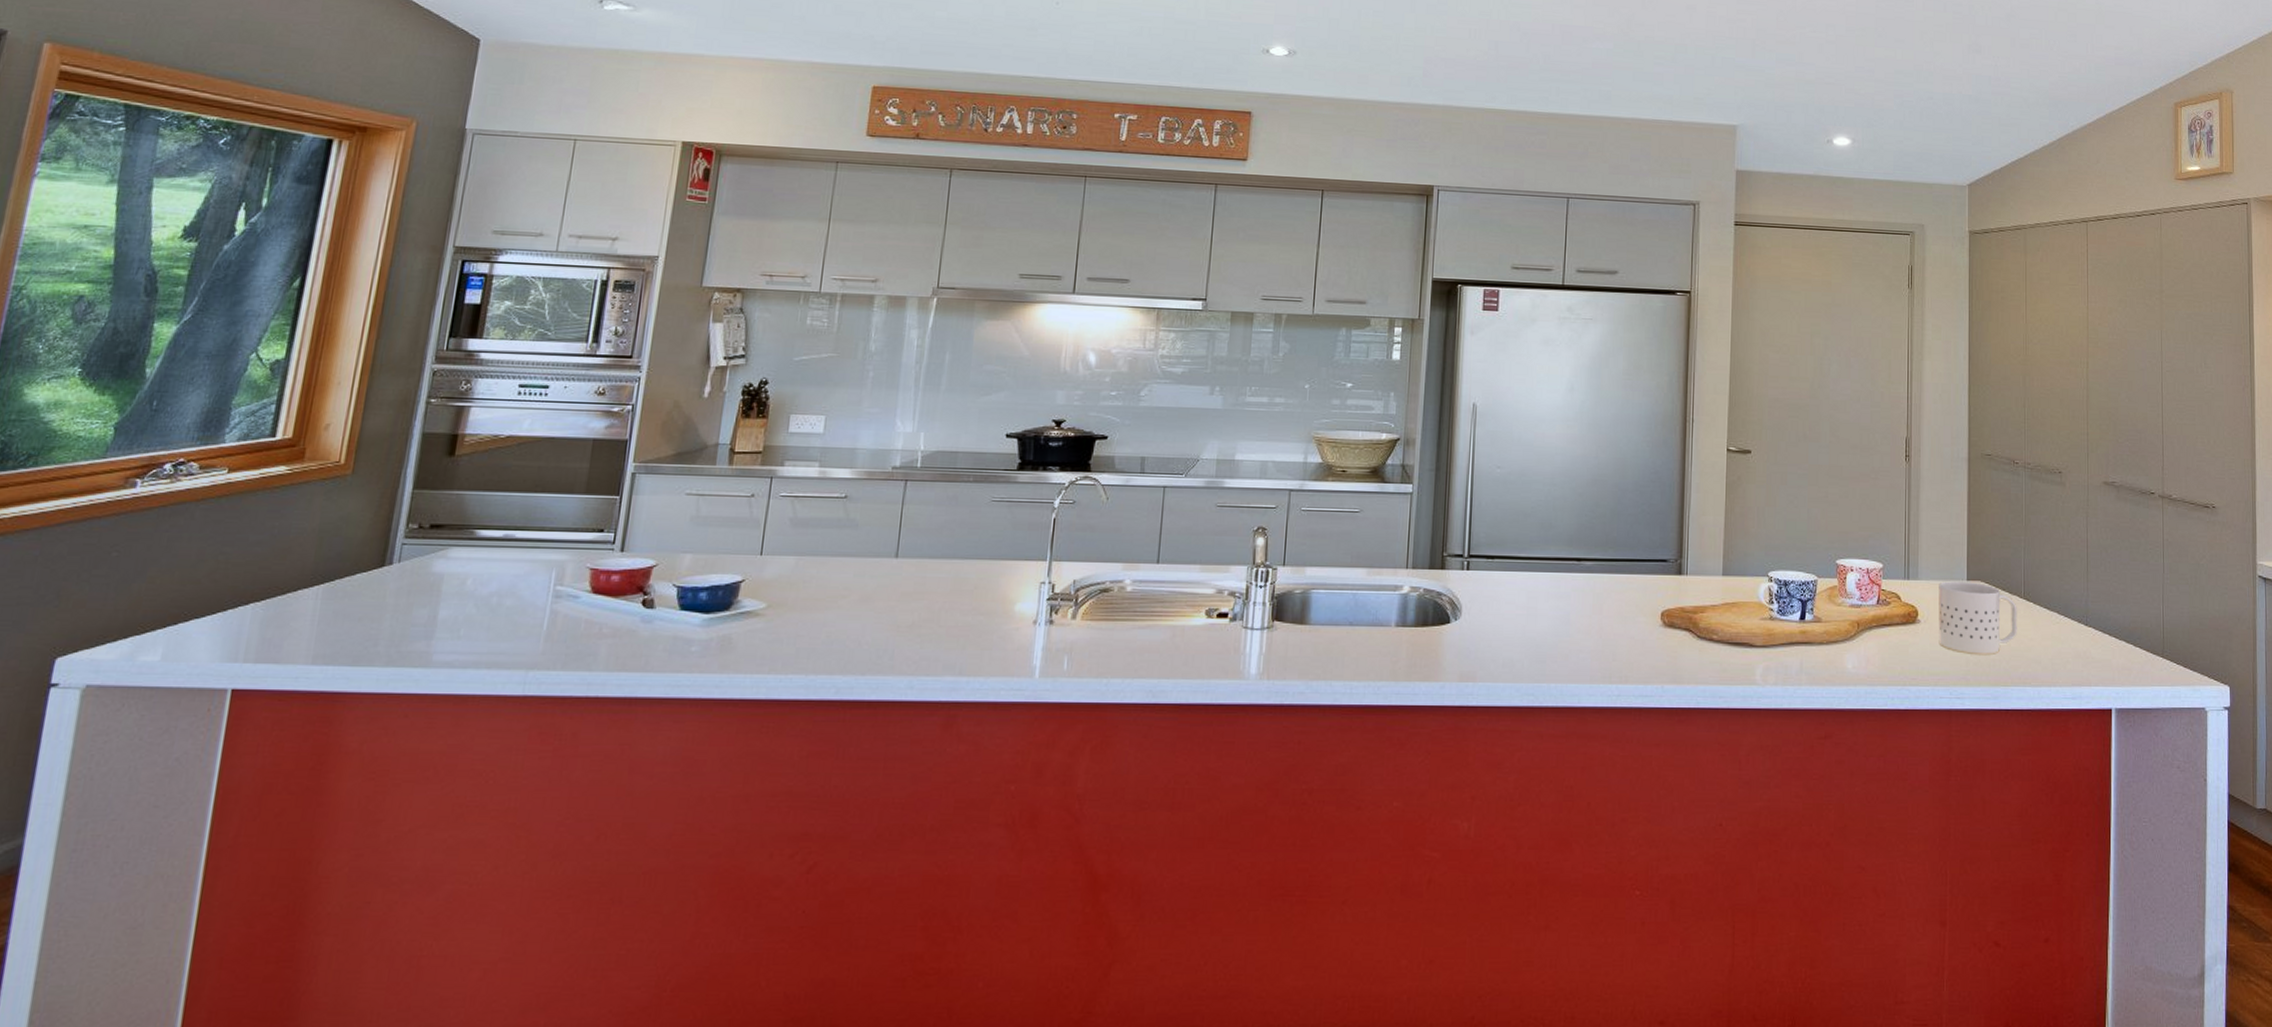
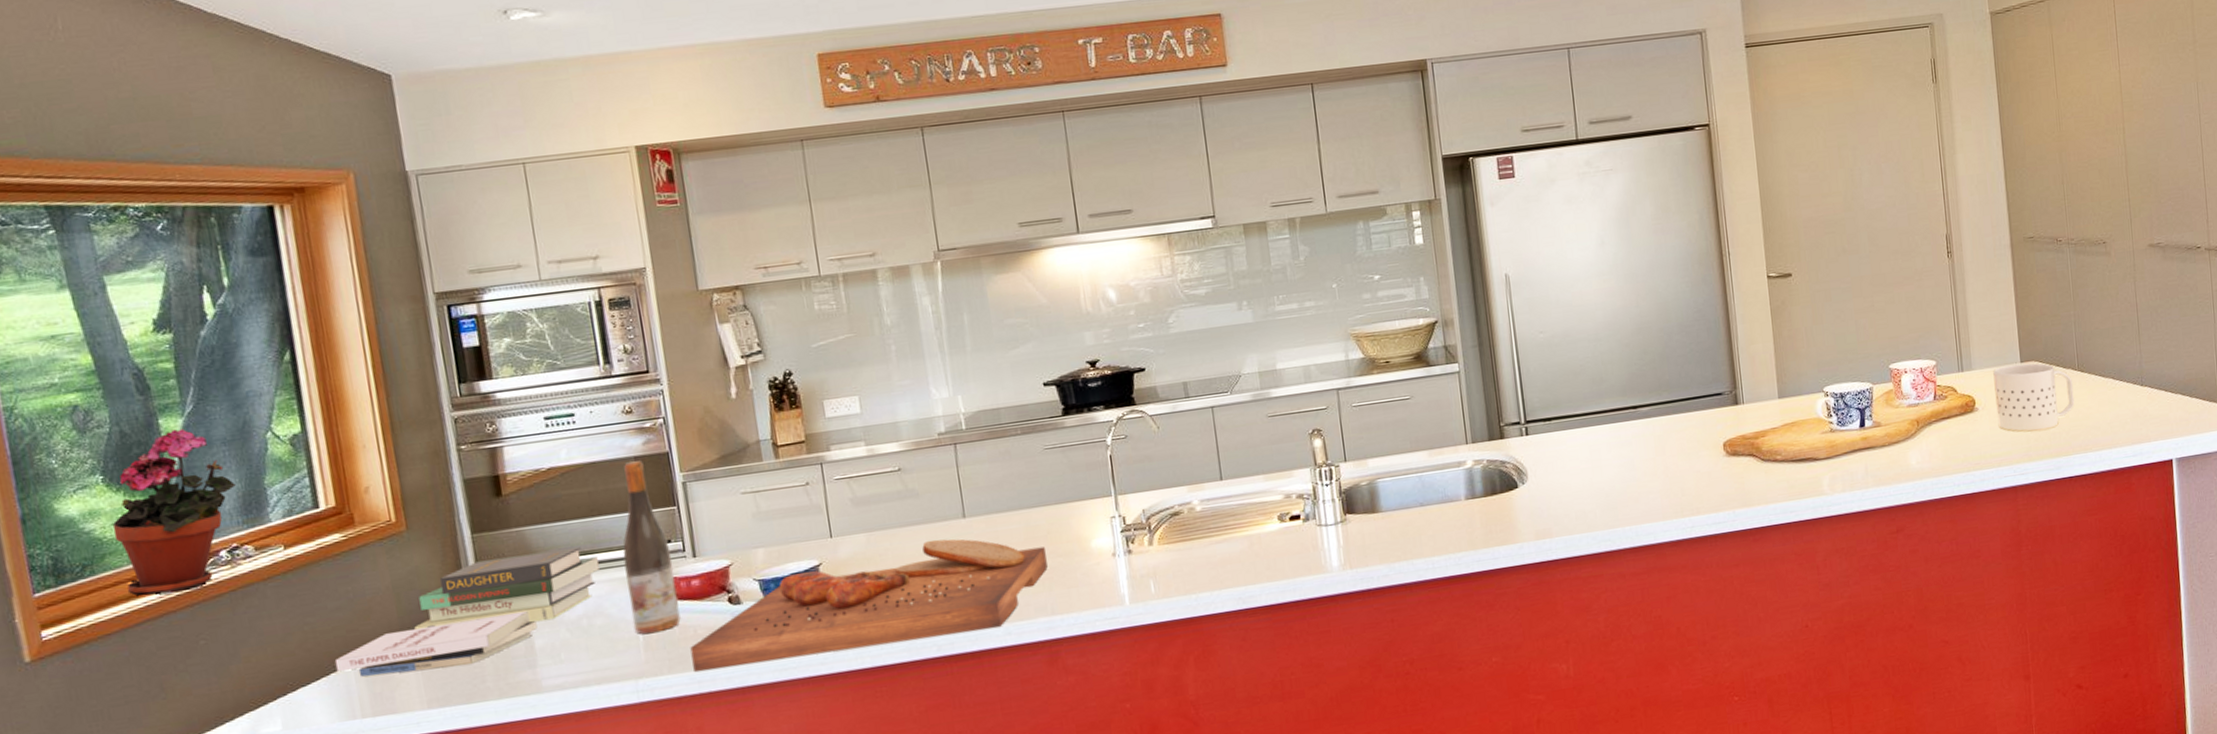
potted plant: none [62,335,204,499] -> present [113,428,236,597]
books: none [234,576,447,625] -> present [334,610,538,677]
books: none [326,518,527,592] -> present [414,547,599,630]
wine bottle: none [540,443,601,624] -> present [622,461,681,635]
cutting board: none [587,575,968,680] -> present [690,539,1048,673]

